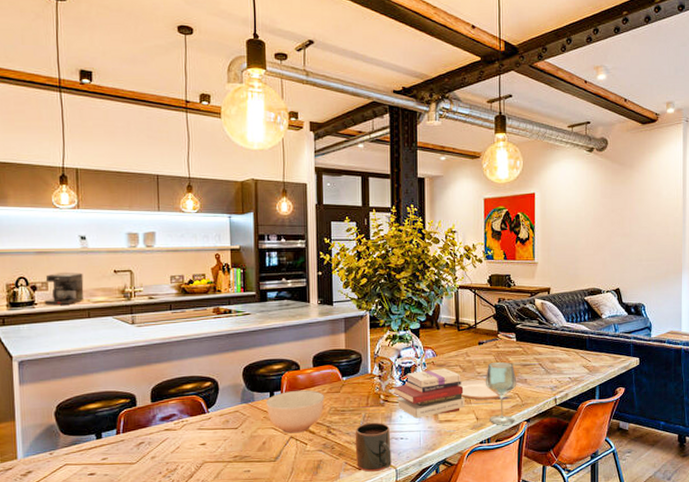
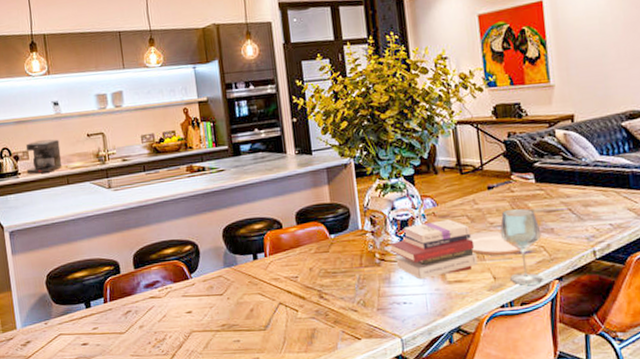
bowl: present [266,389,325,434] -> none [249,250,313,299]
mug: present [355,422,391,472] -> none [350,284,396,342]

